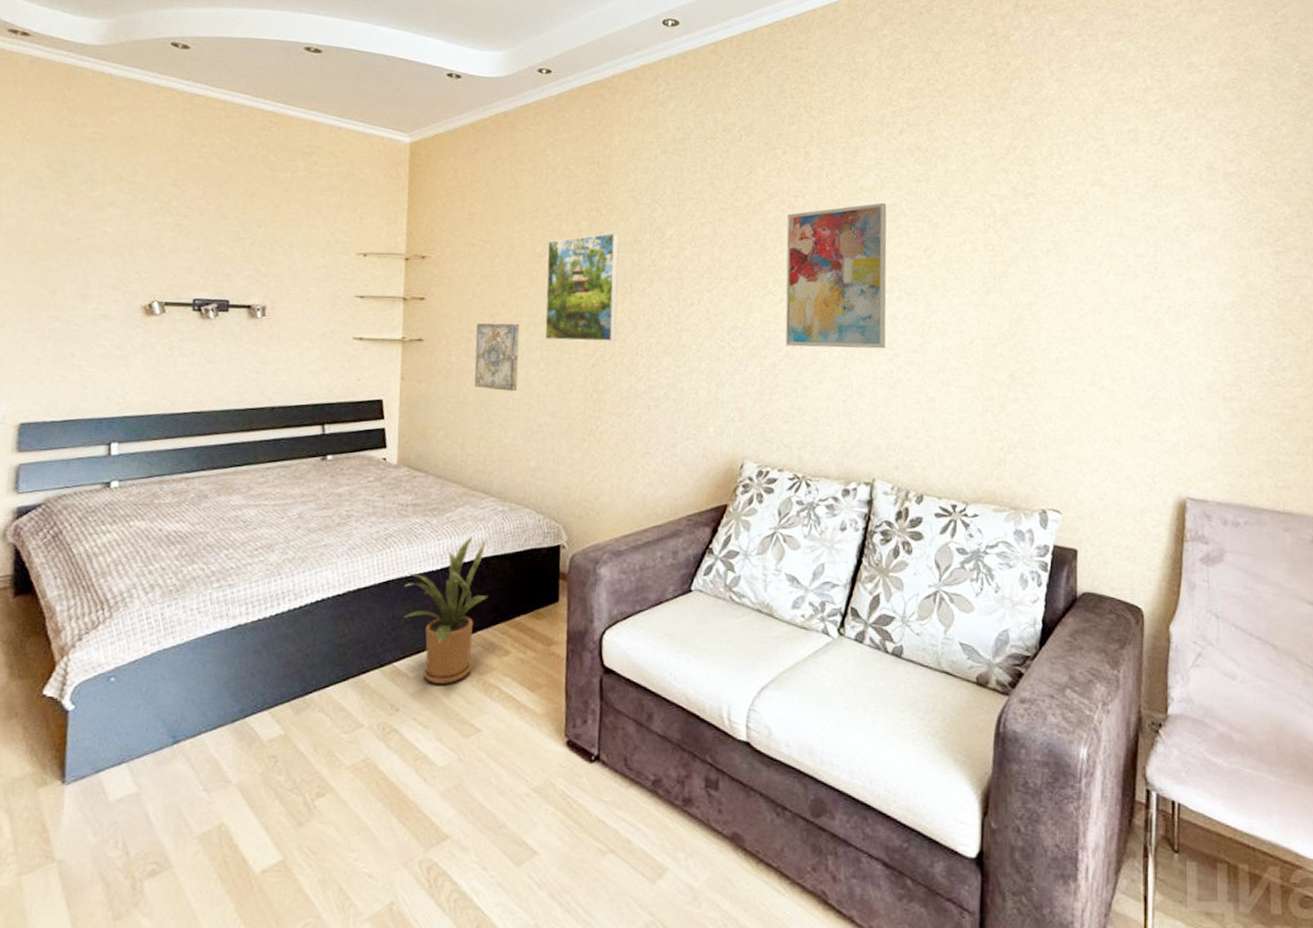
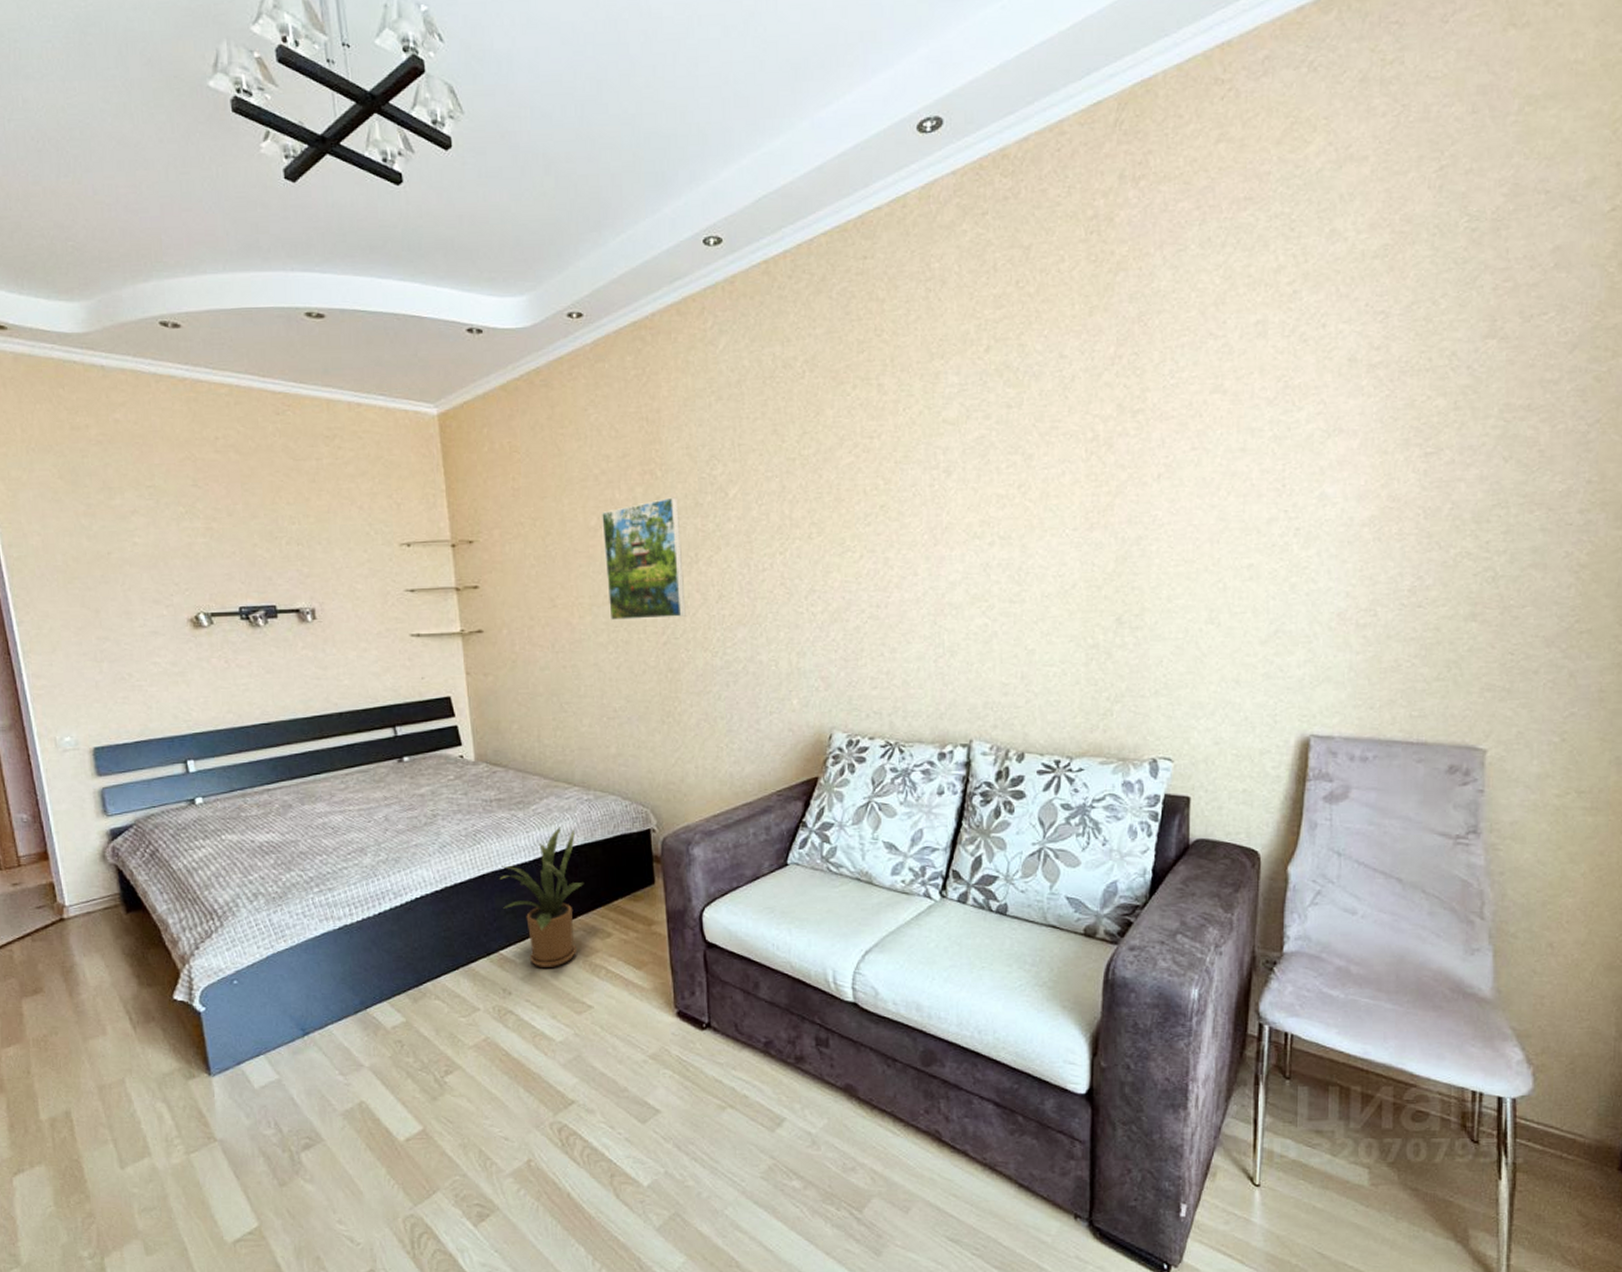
wall art: present [474,323,520,392] -> none [537,605,588,678]
wall art: present [785,202,887,349] -> none [862,436,978,607]

